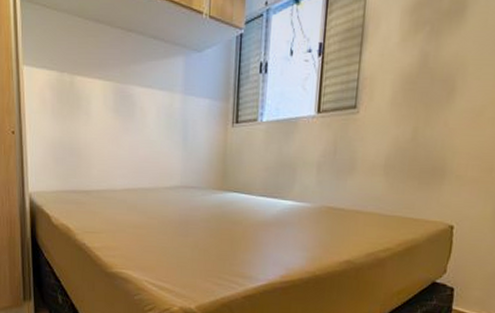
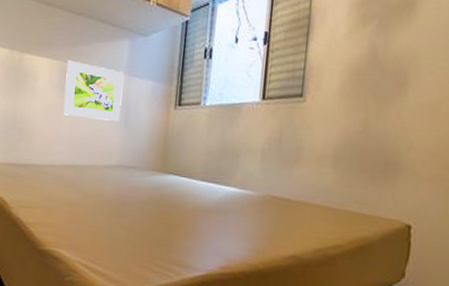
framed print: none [120,81,180,142] -> present [63,60,124,121]

